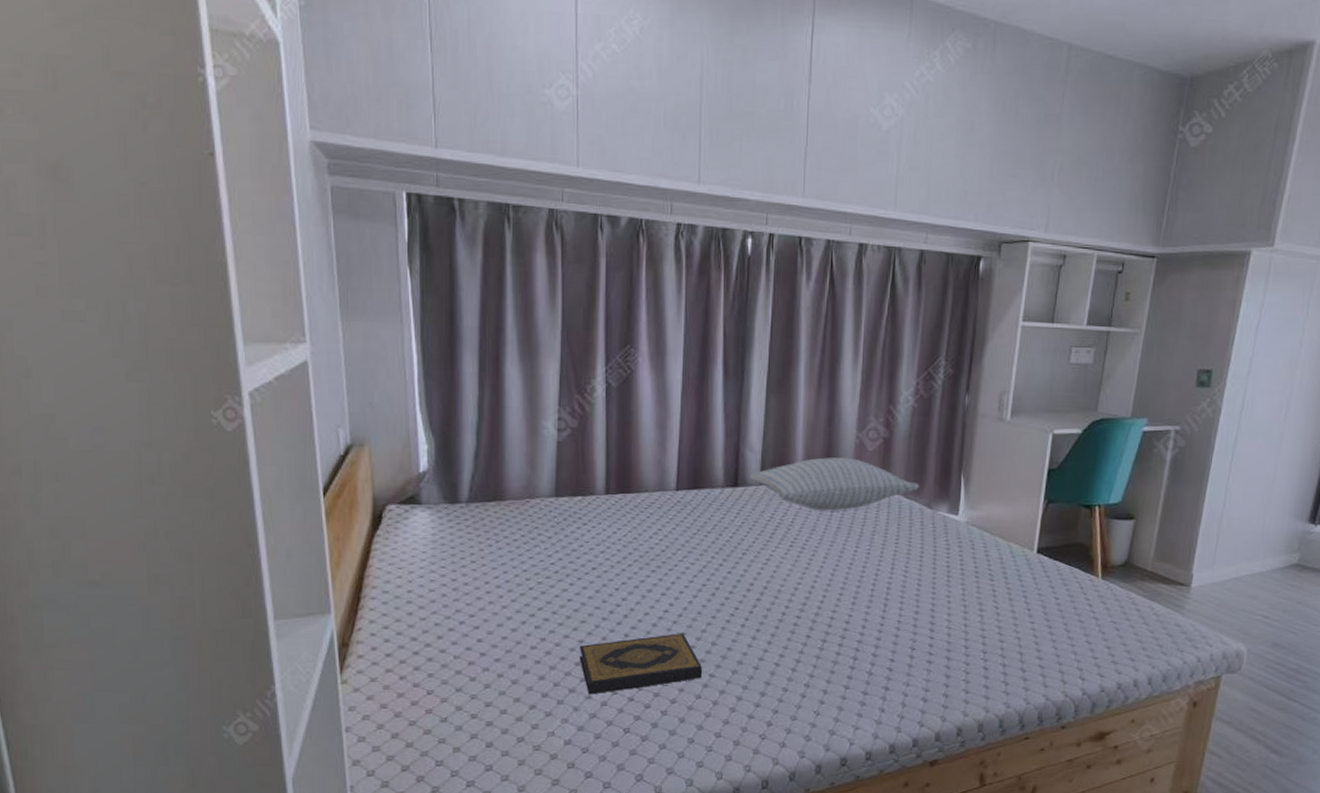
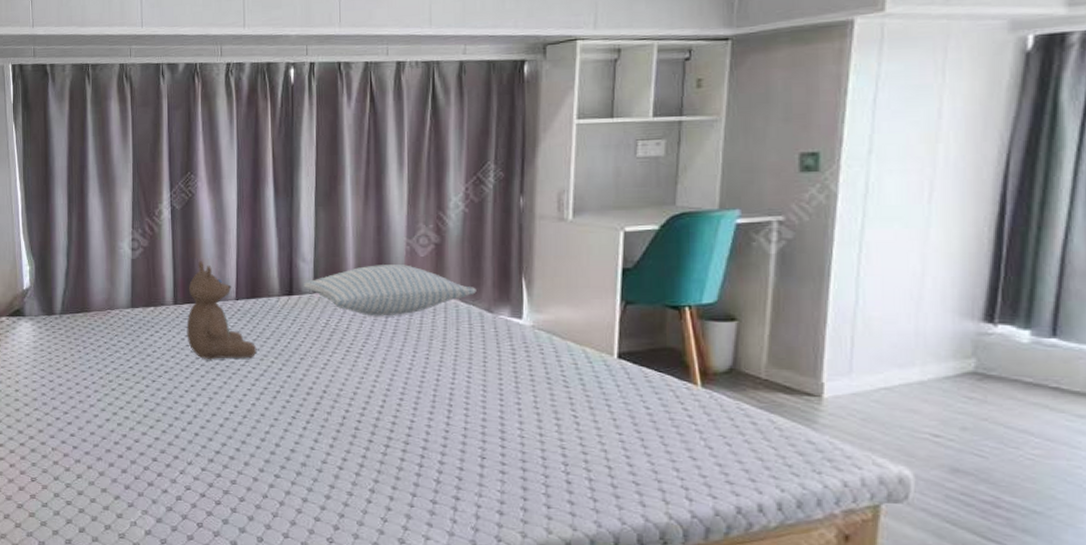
hardback book: present [579,634,703,695] -> none [156,434,268,489]
teddy bear: none [619,446,697,556] -> present [186,261,257,360]

